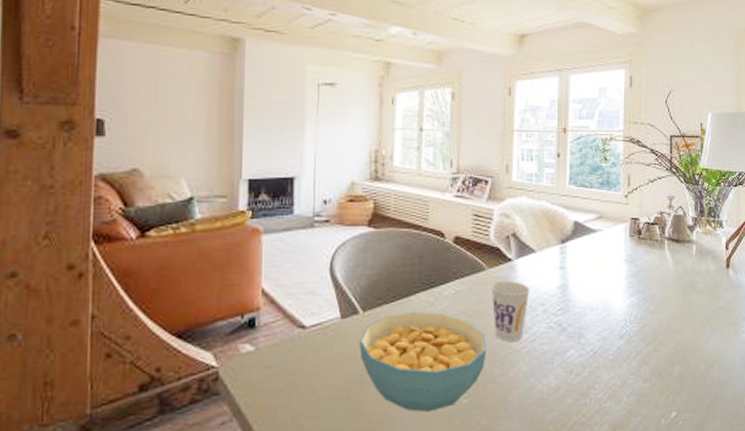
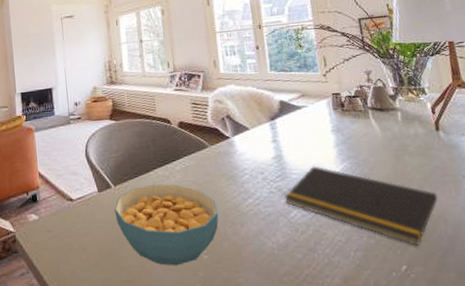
cup: present [491,281,530,342] -> none [214,155,249,206]
notepad: none [562,299,717,391] -> present [283,166,438,246]

